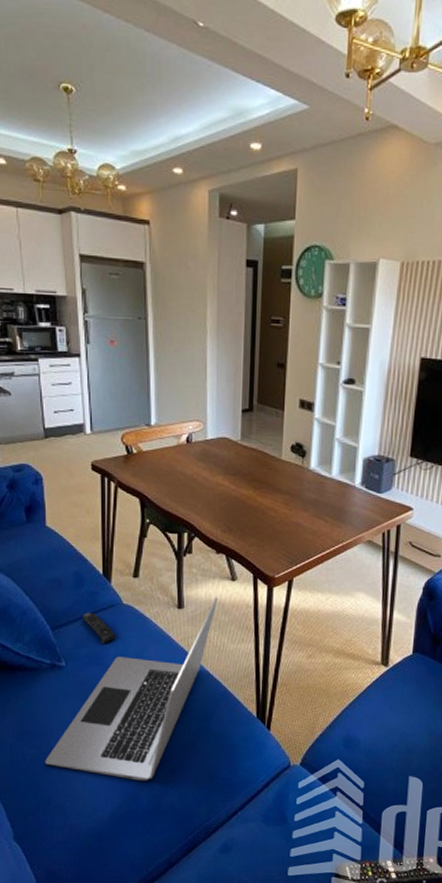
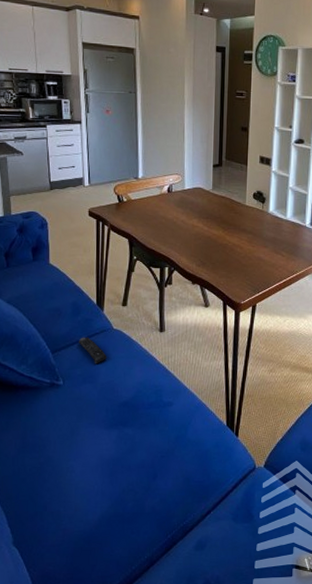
laptop: present [45,597,219,781] -> none [43,321,194,486]

